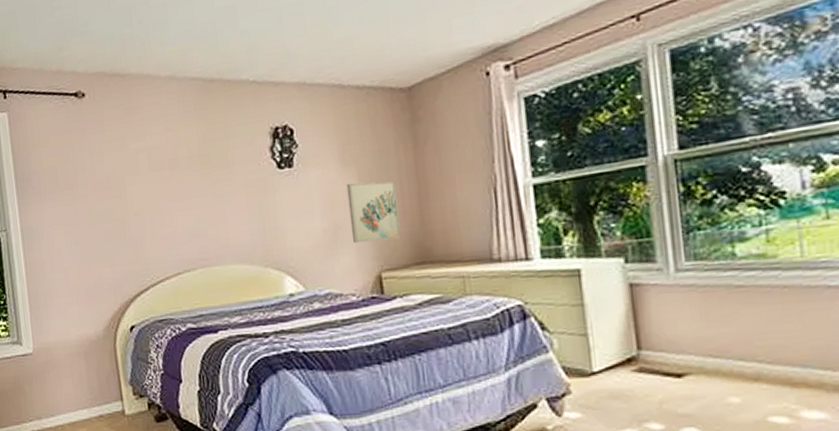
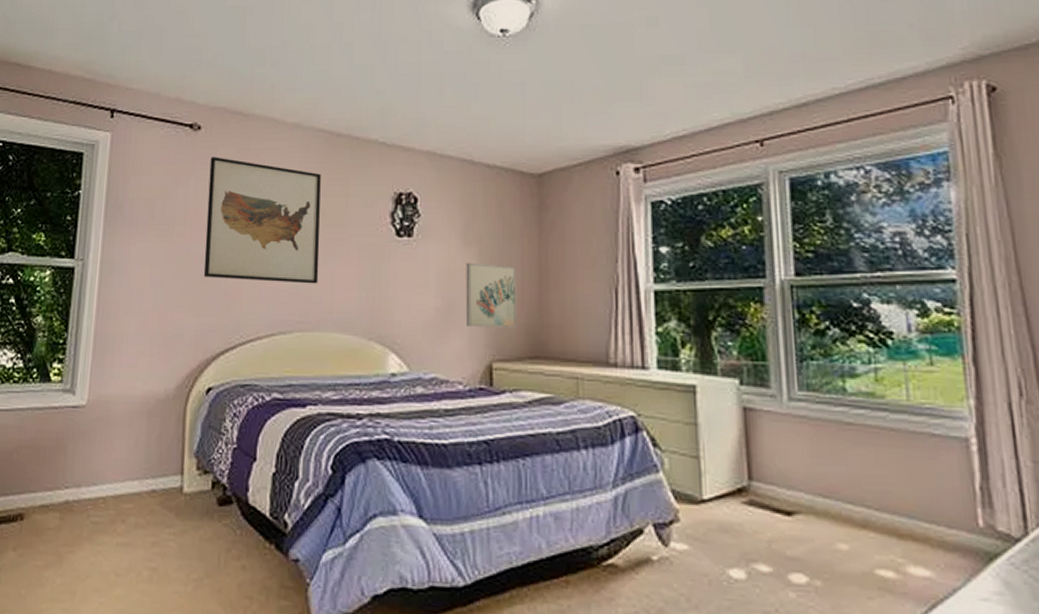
wall art: none [98,119,213,231] -> present [203,157,321,284]

